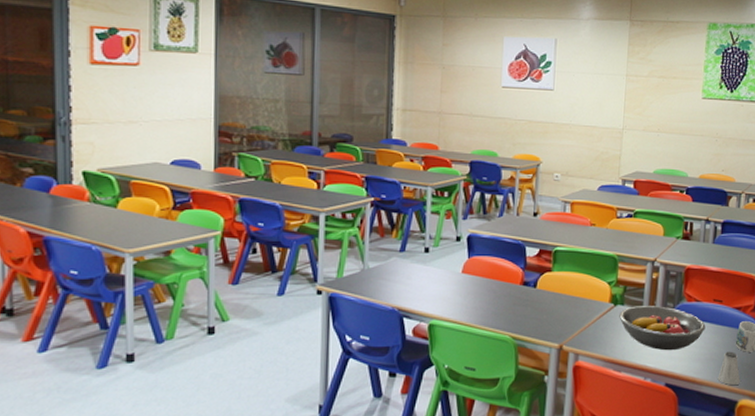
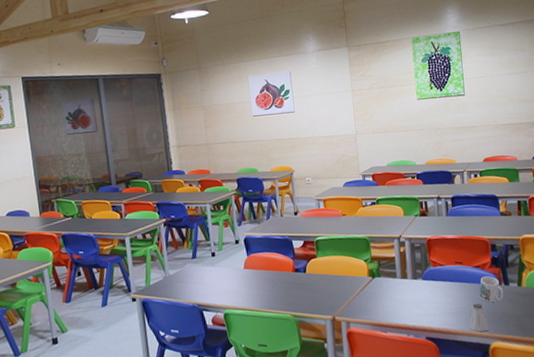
fruit bowl: present [619,306,706,351] -> none [378,273,452,310]

